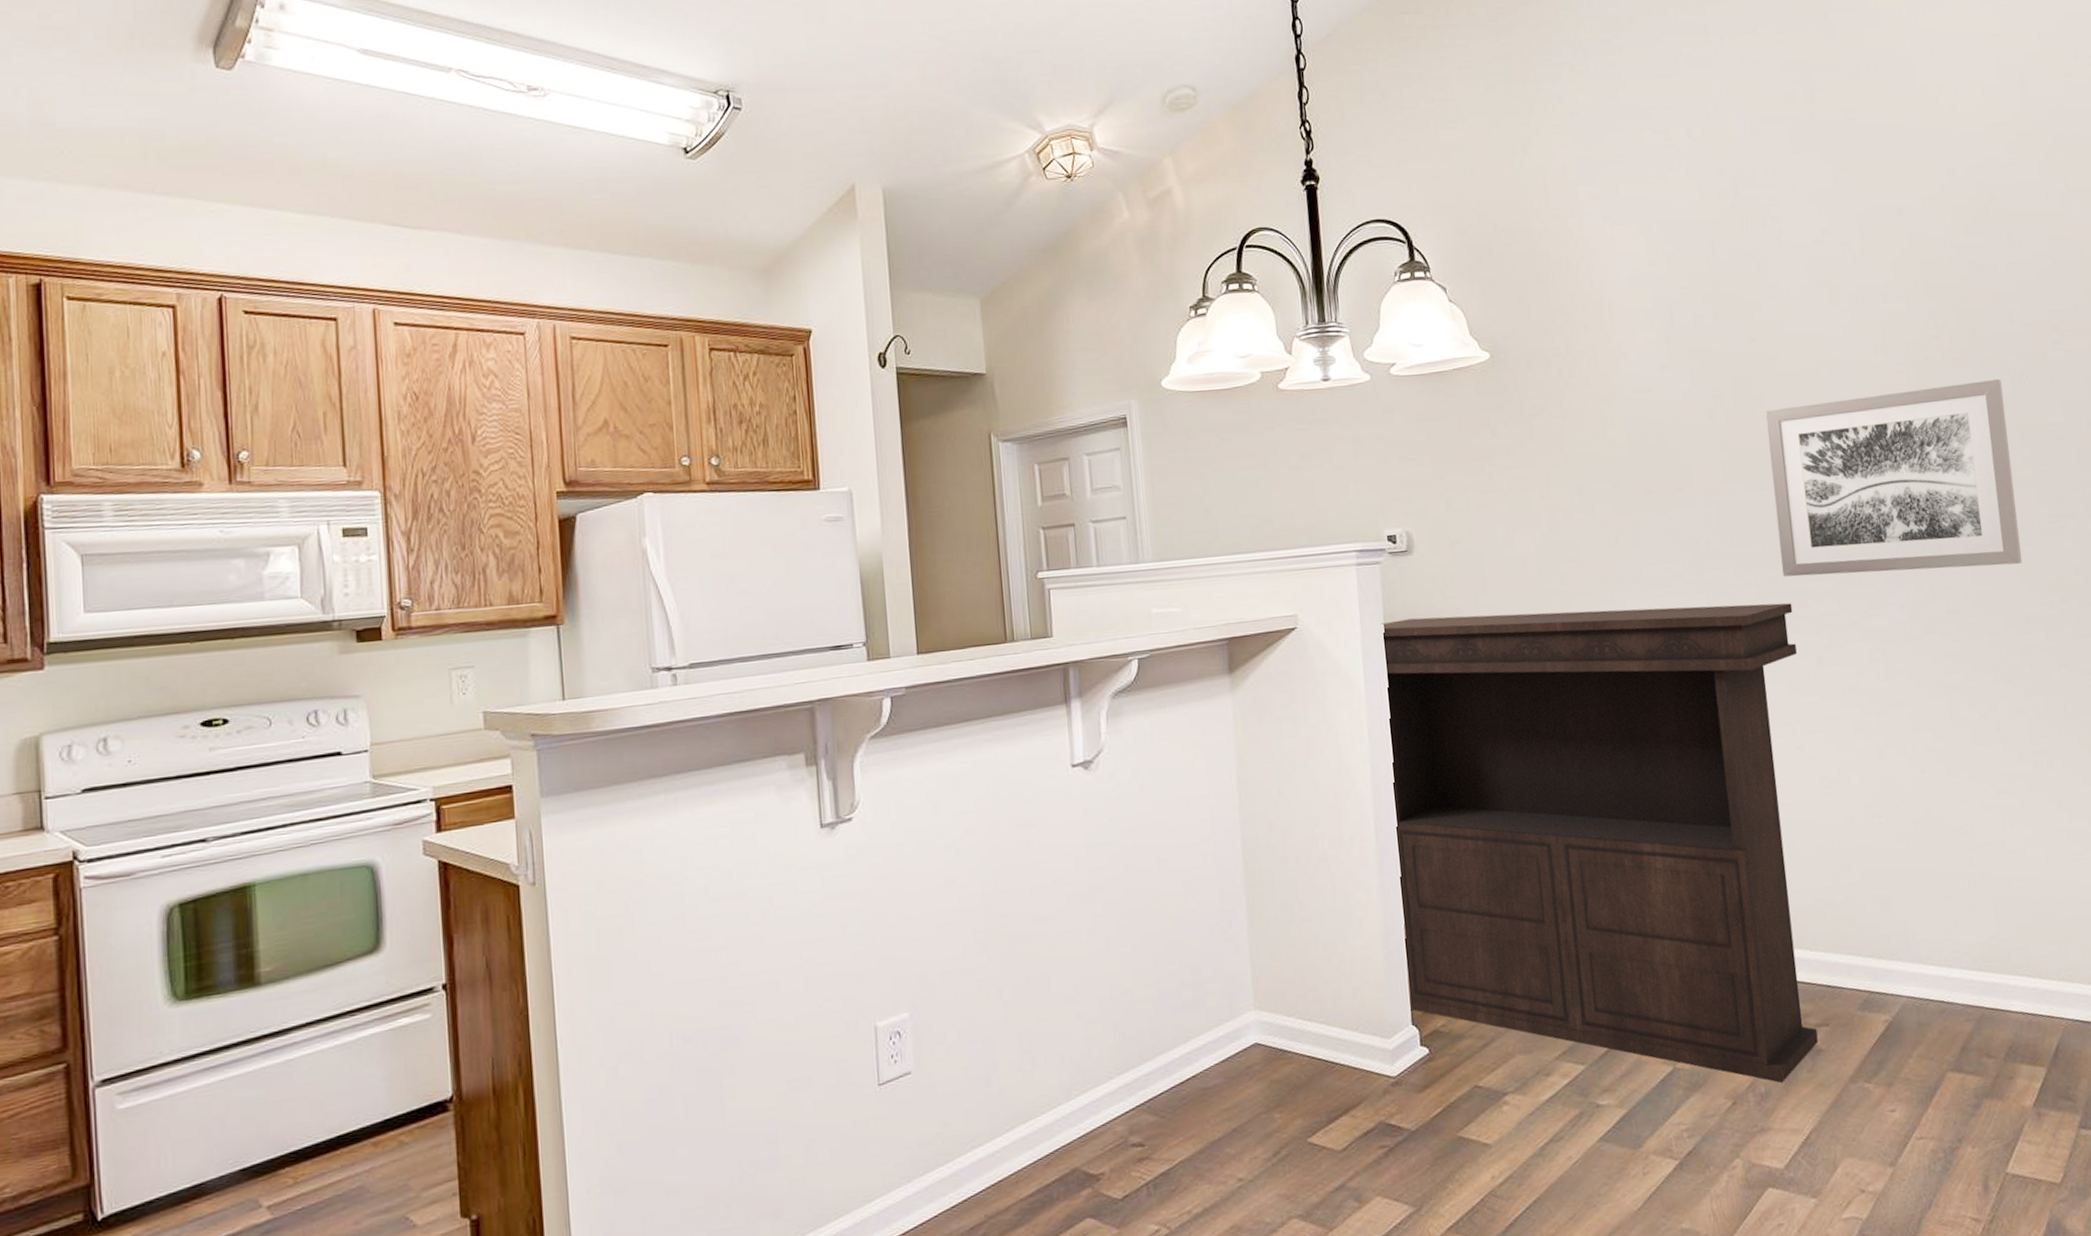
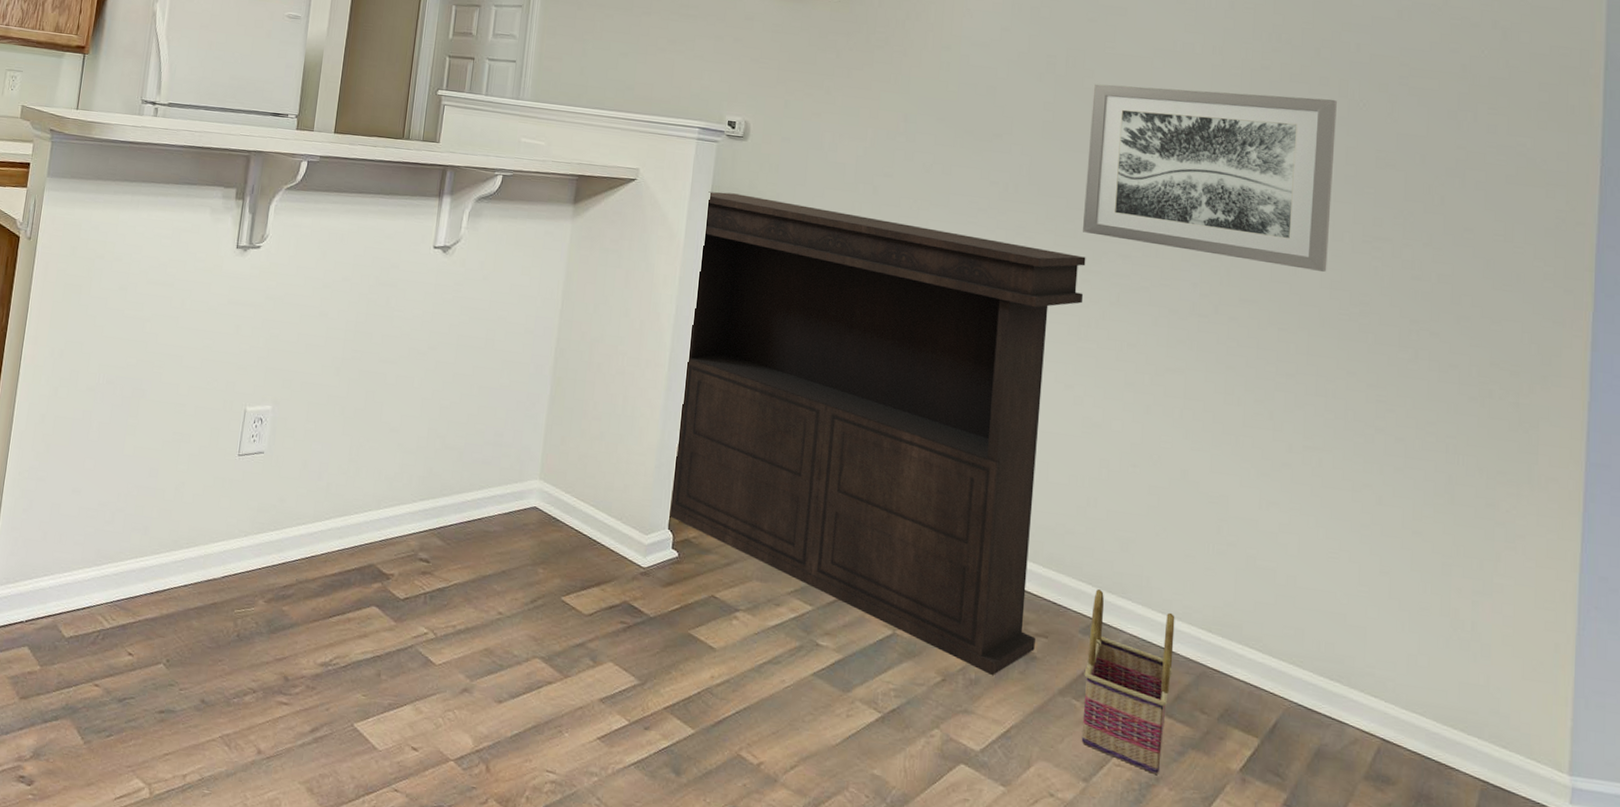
basket: none [1865,958,1960,1136] -> present [1081,589,1175,775]

